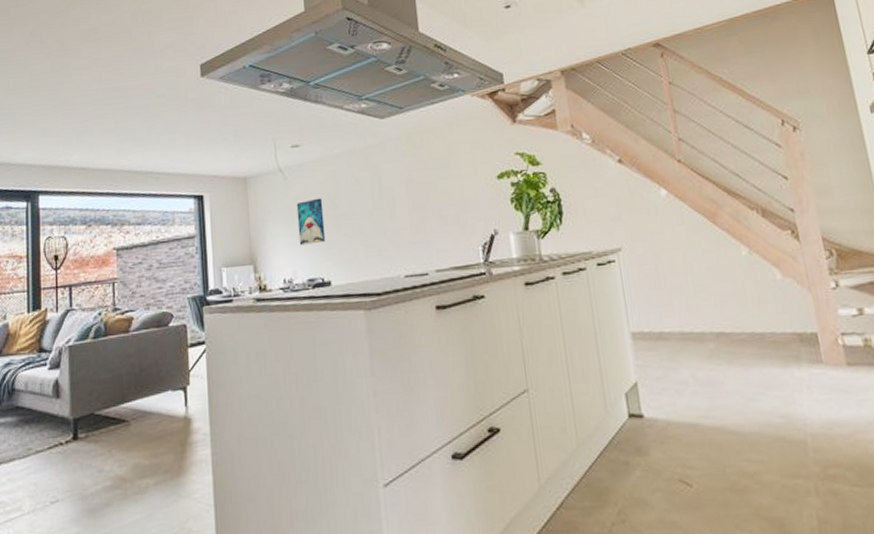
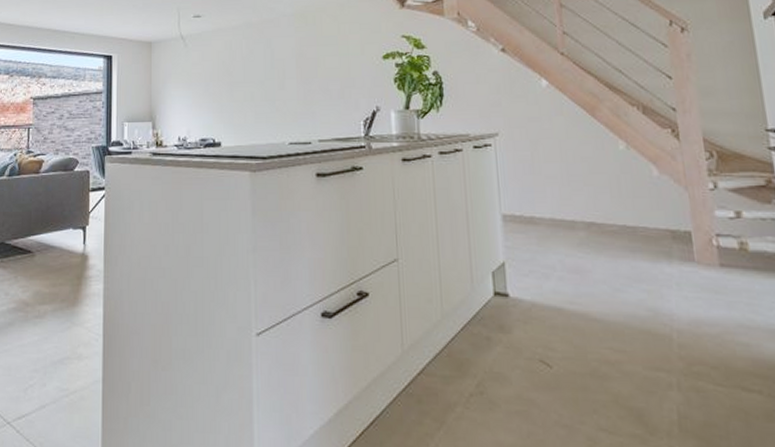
wall art: present [296,198,326,246] -> none [194,65,219,108]

